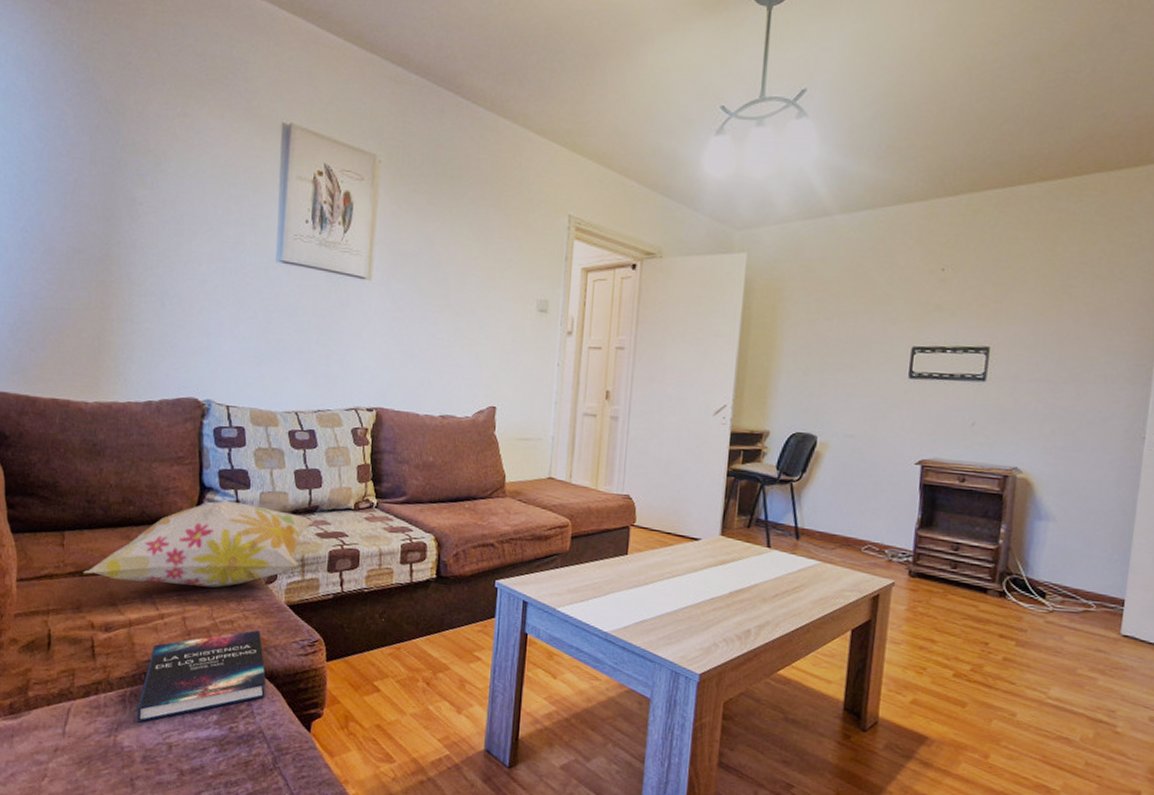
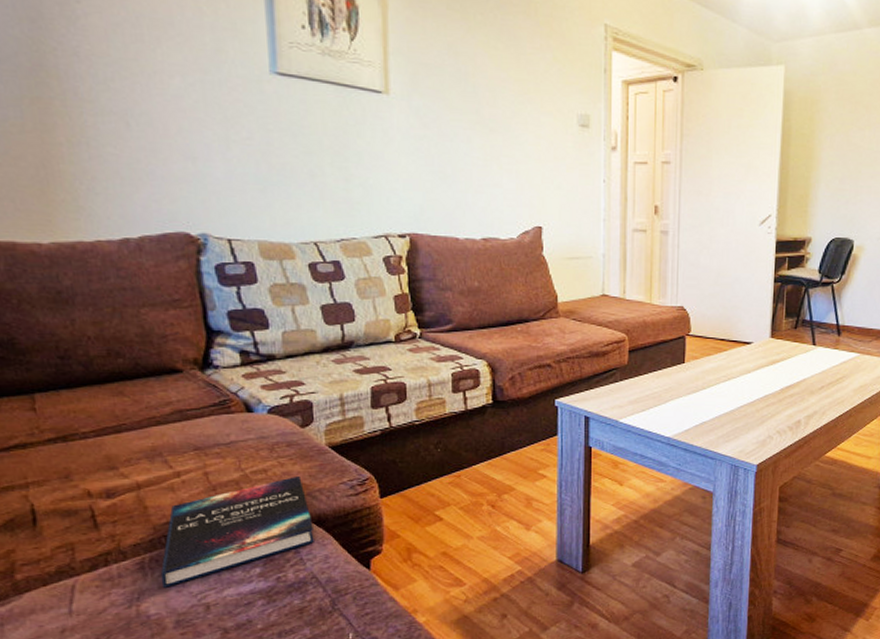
decorative pillow: present [83,500,314,588] -> none [67,343,350,441]

